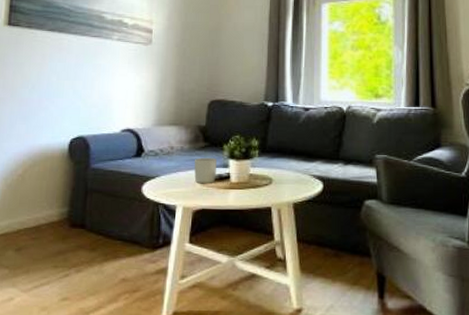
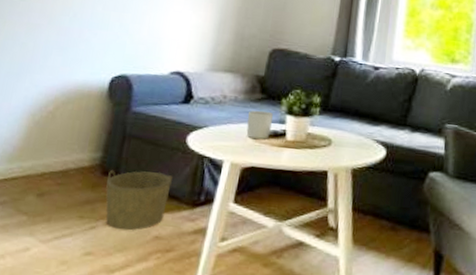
basket: none [74,220,132,276] -> present [105,169,173,231]

